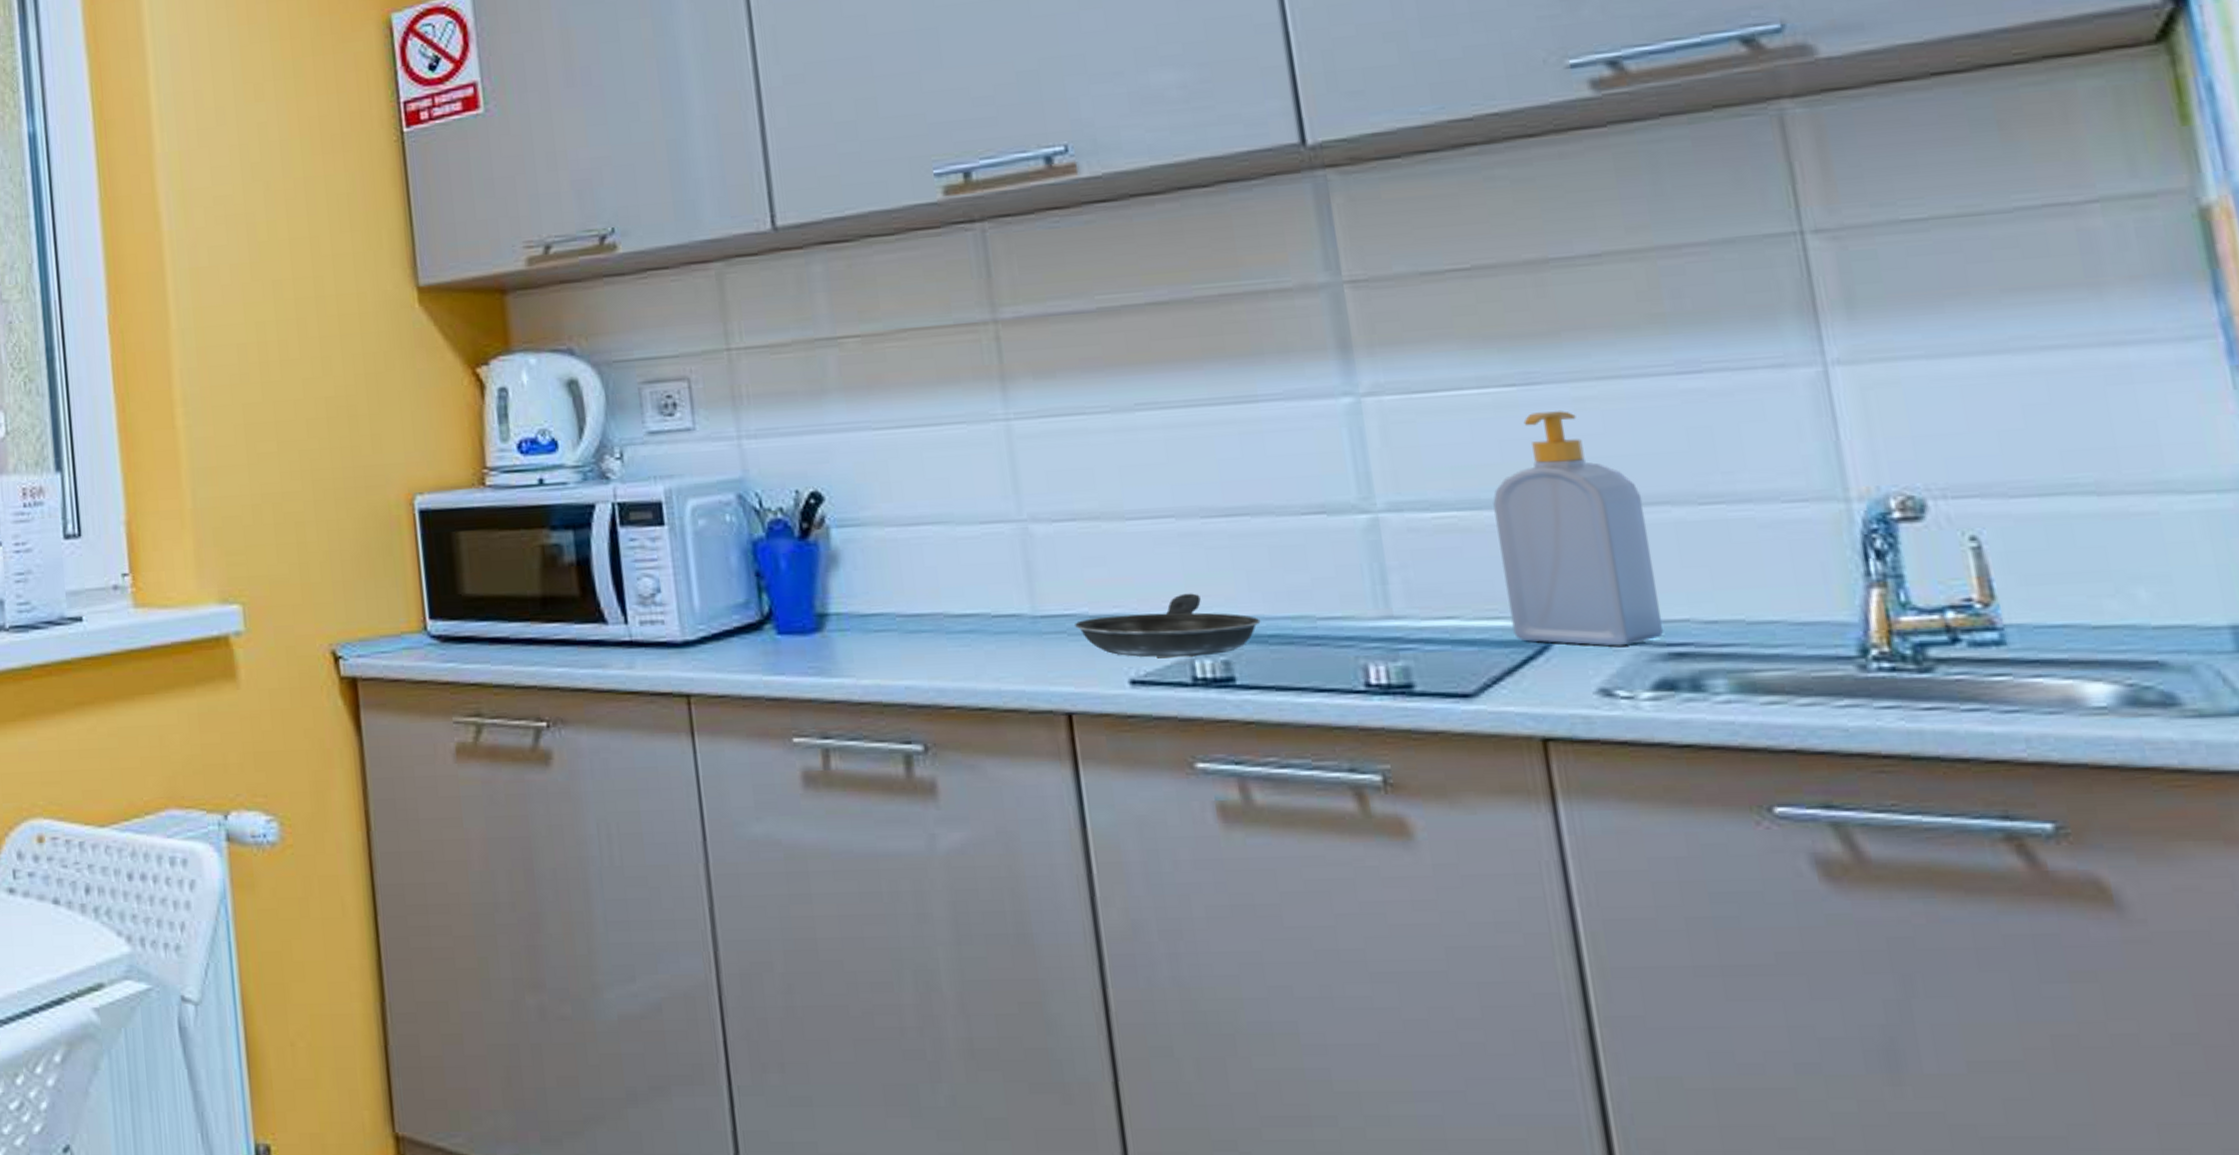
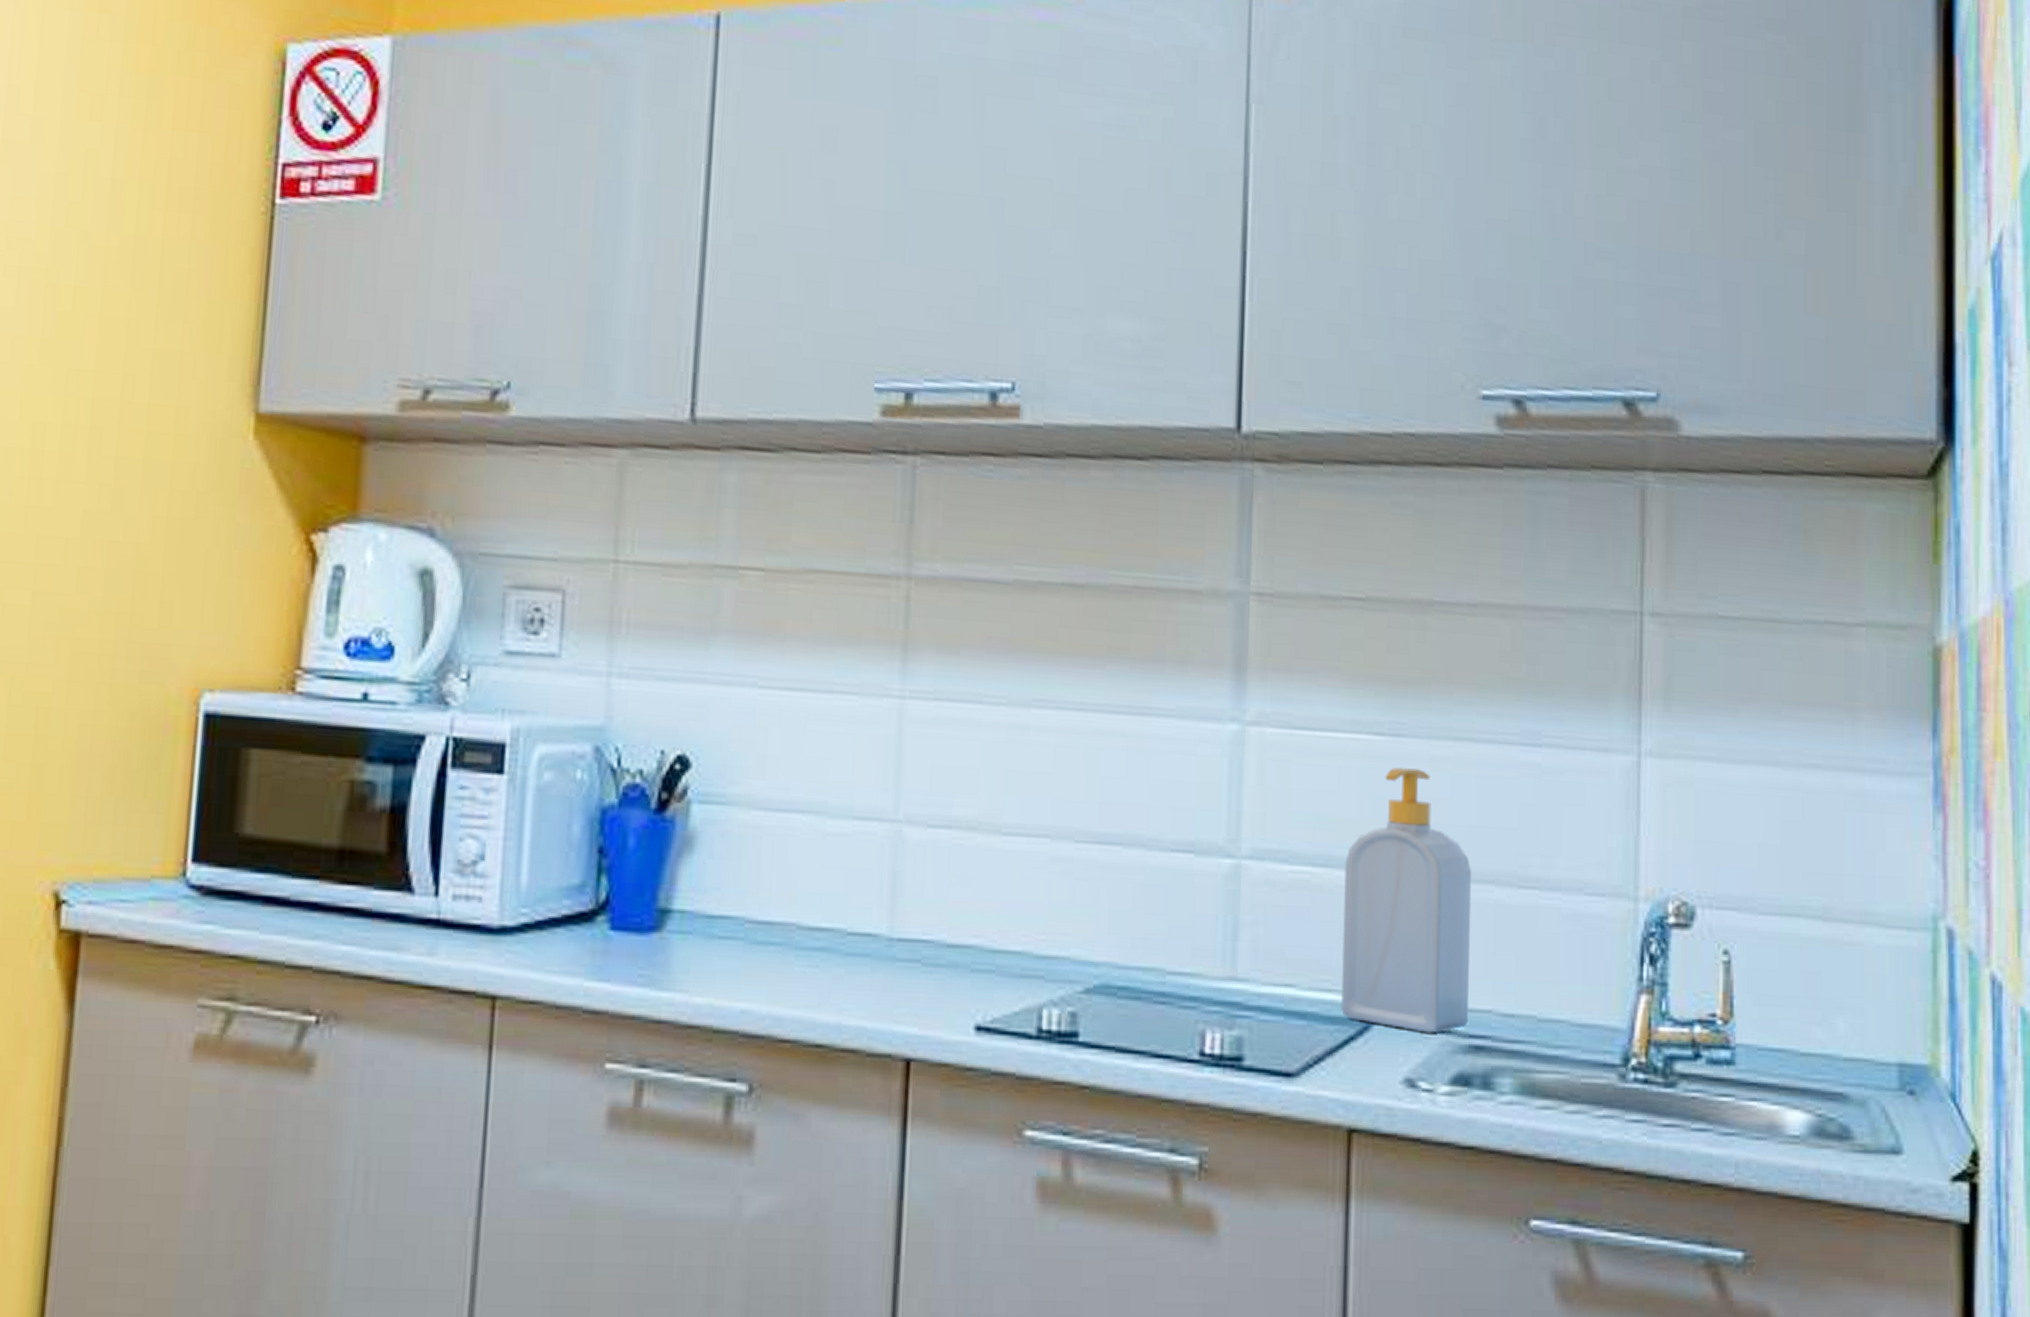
frying pan: present [1075,593,1261,658] -> none [931,928,1114,1005]

